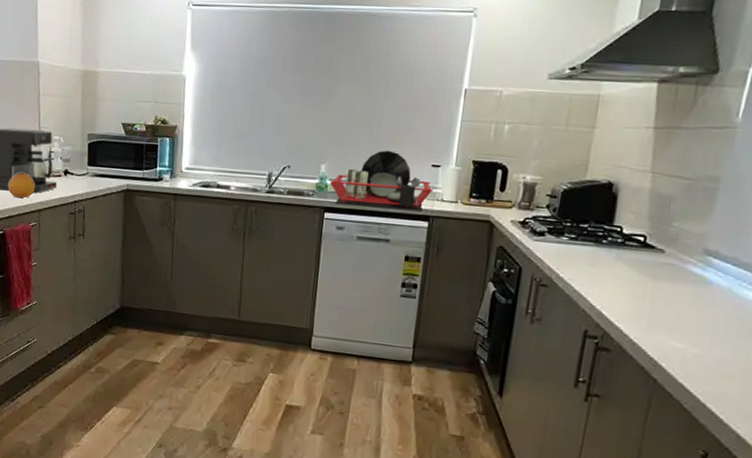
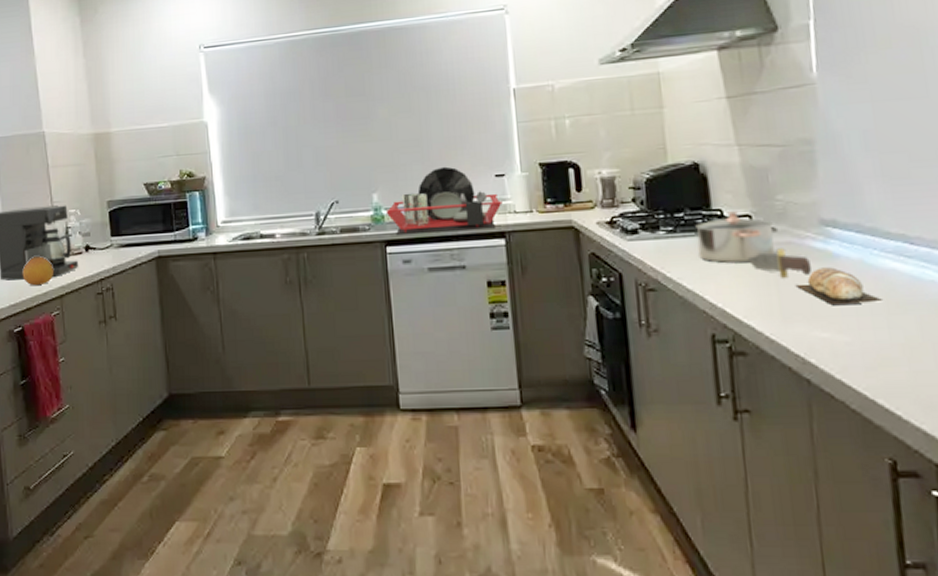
cooking pot: none [592,229,663,275] -> present [695,211,775,263]
knife: none [633,268,686,295] -> present [748,248,813,280]
bread loaf: none [666,290,738,327] -> present [795,267,884,306]

